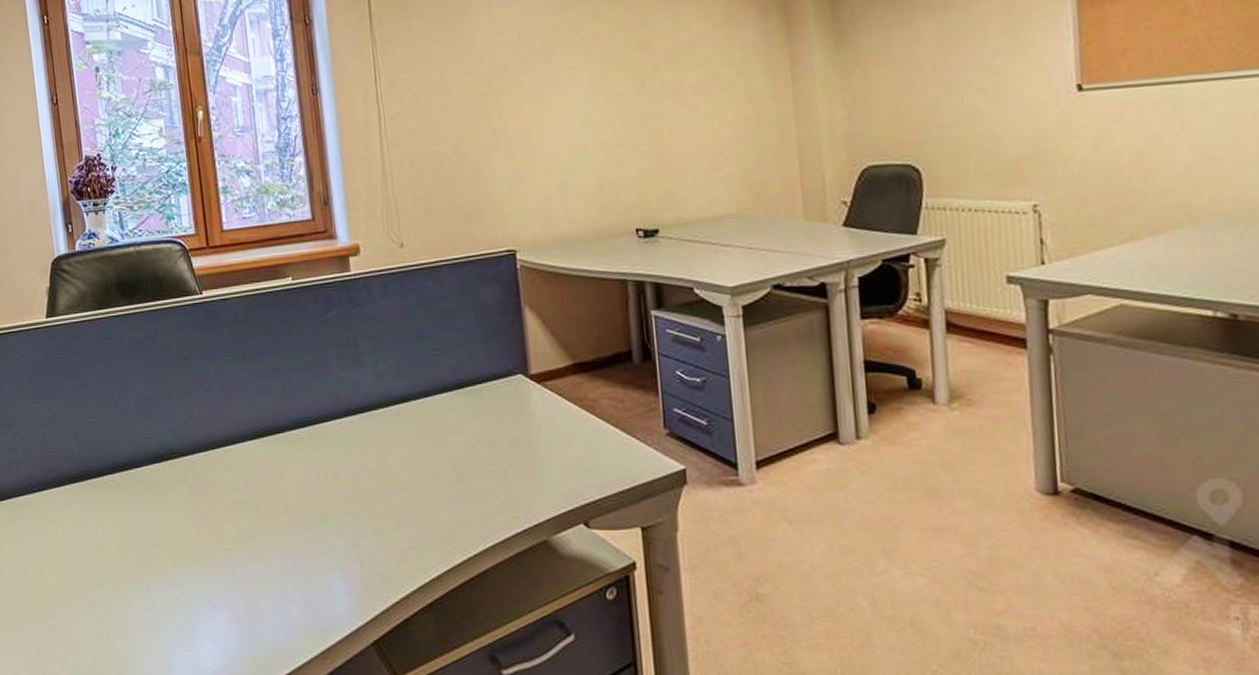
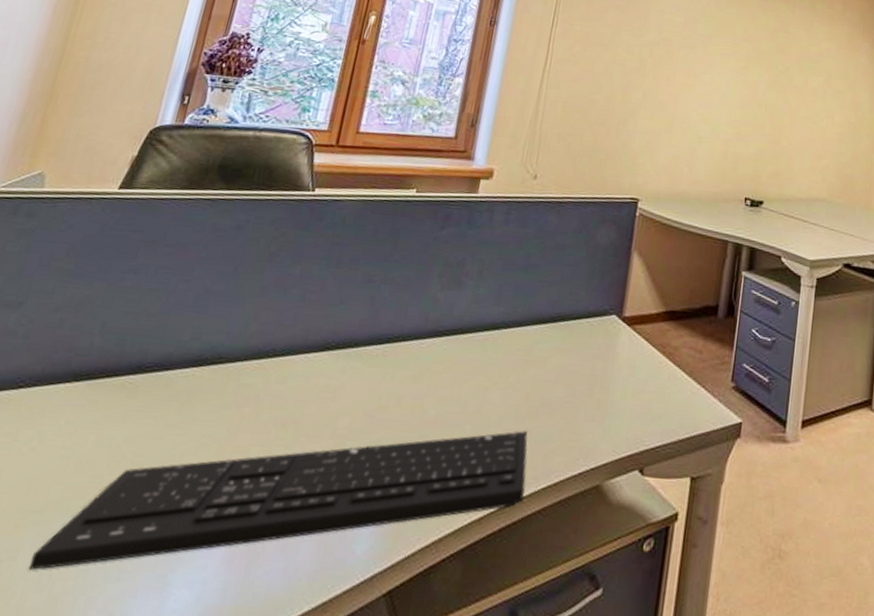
keyboard: none [90,495,475,631] -> present [28,431,528,570]

